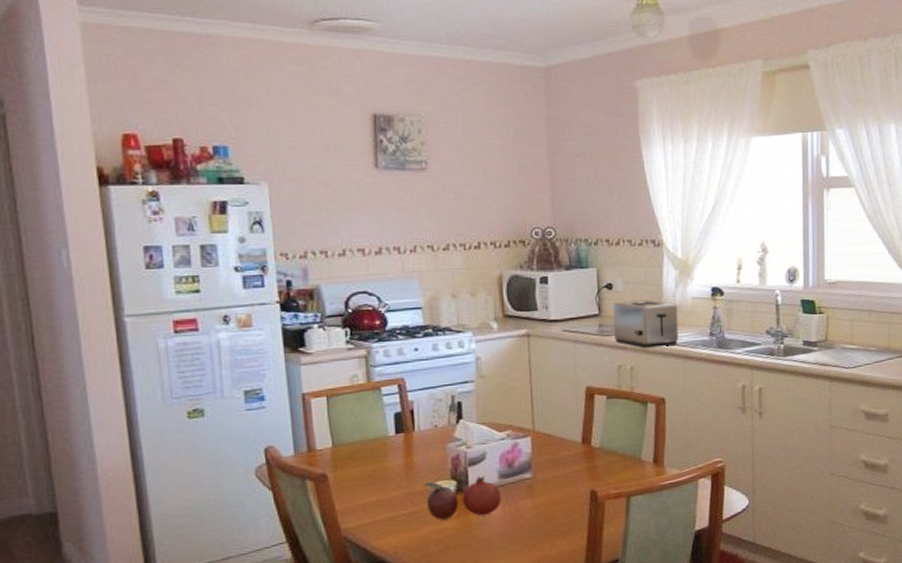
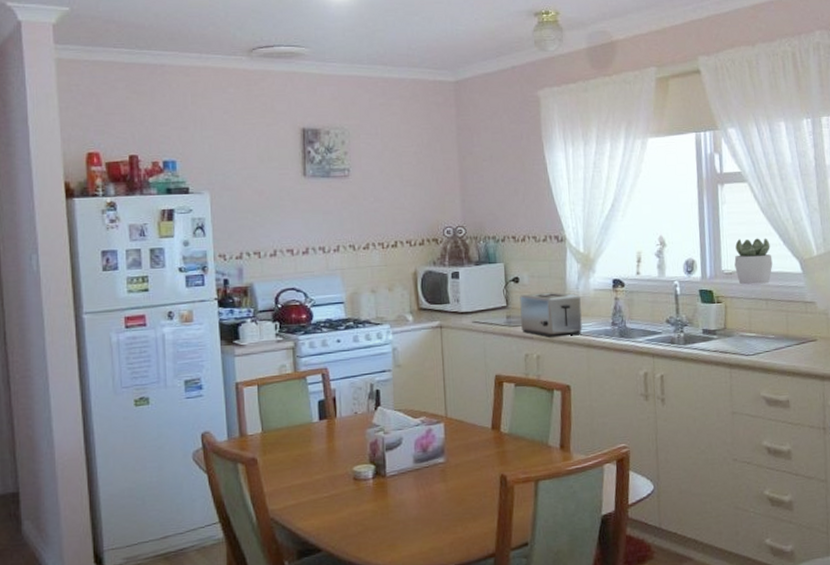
fruit: present [422,481,459,520] -> none [343,466,377,502]
fruit: present [461,475,501,515] -> none [379,459,416,498]
succulent plant: none [838,246,877,295] -> present [734,238,773,285]

